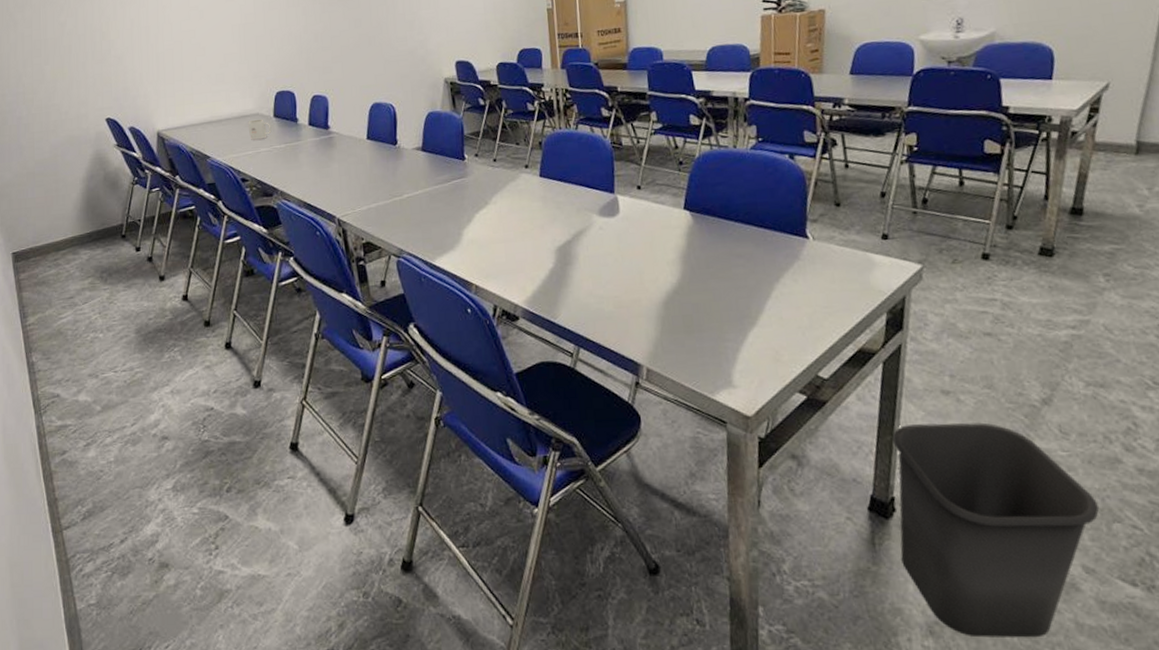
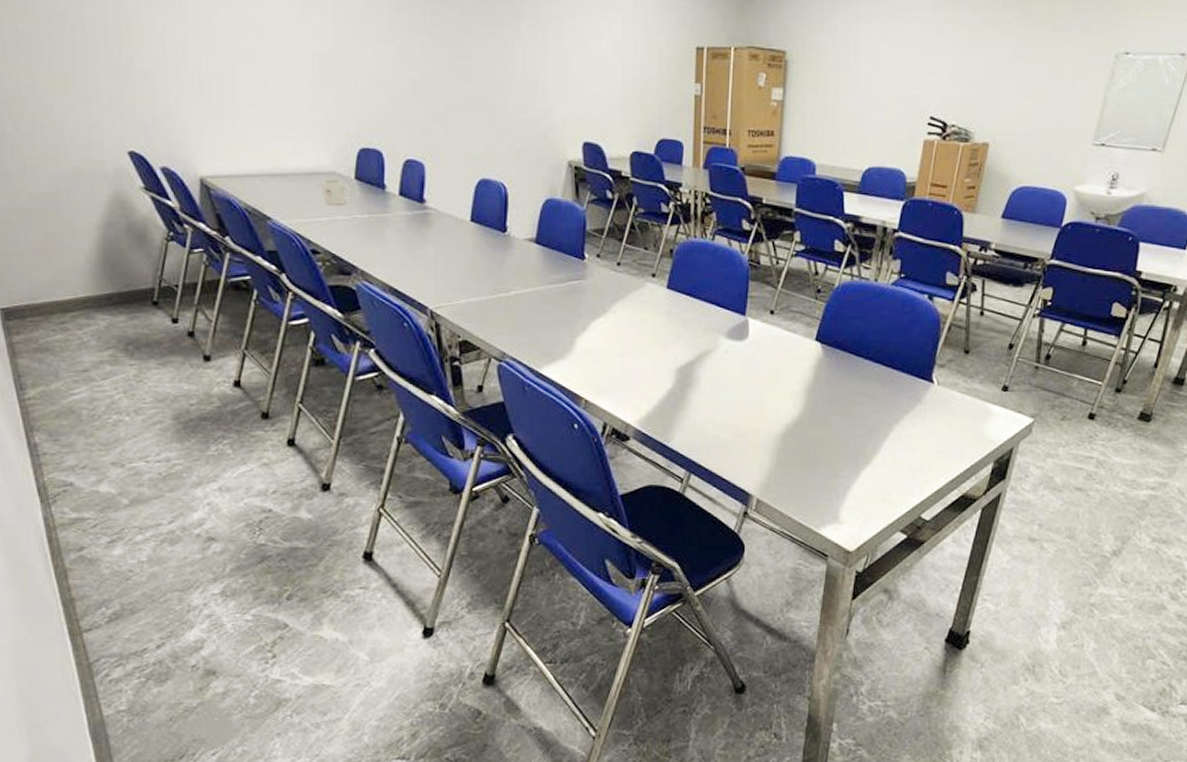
waste bin: present [892,422,1099,638] -> none [966,567,1139,752]

